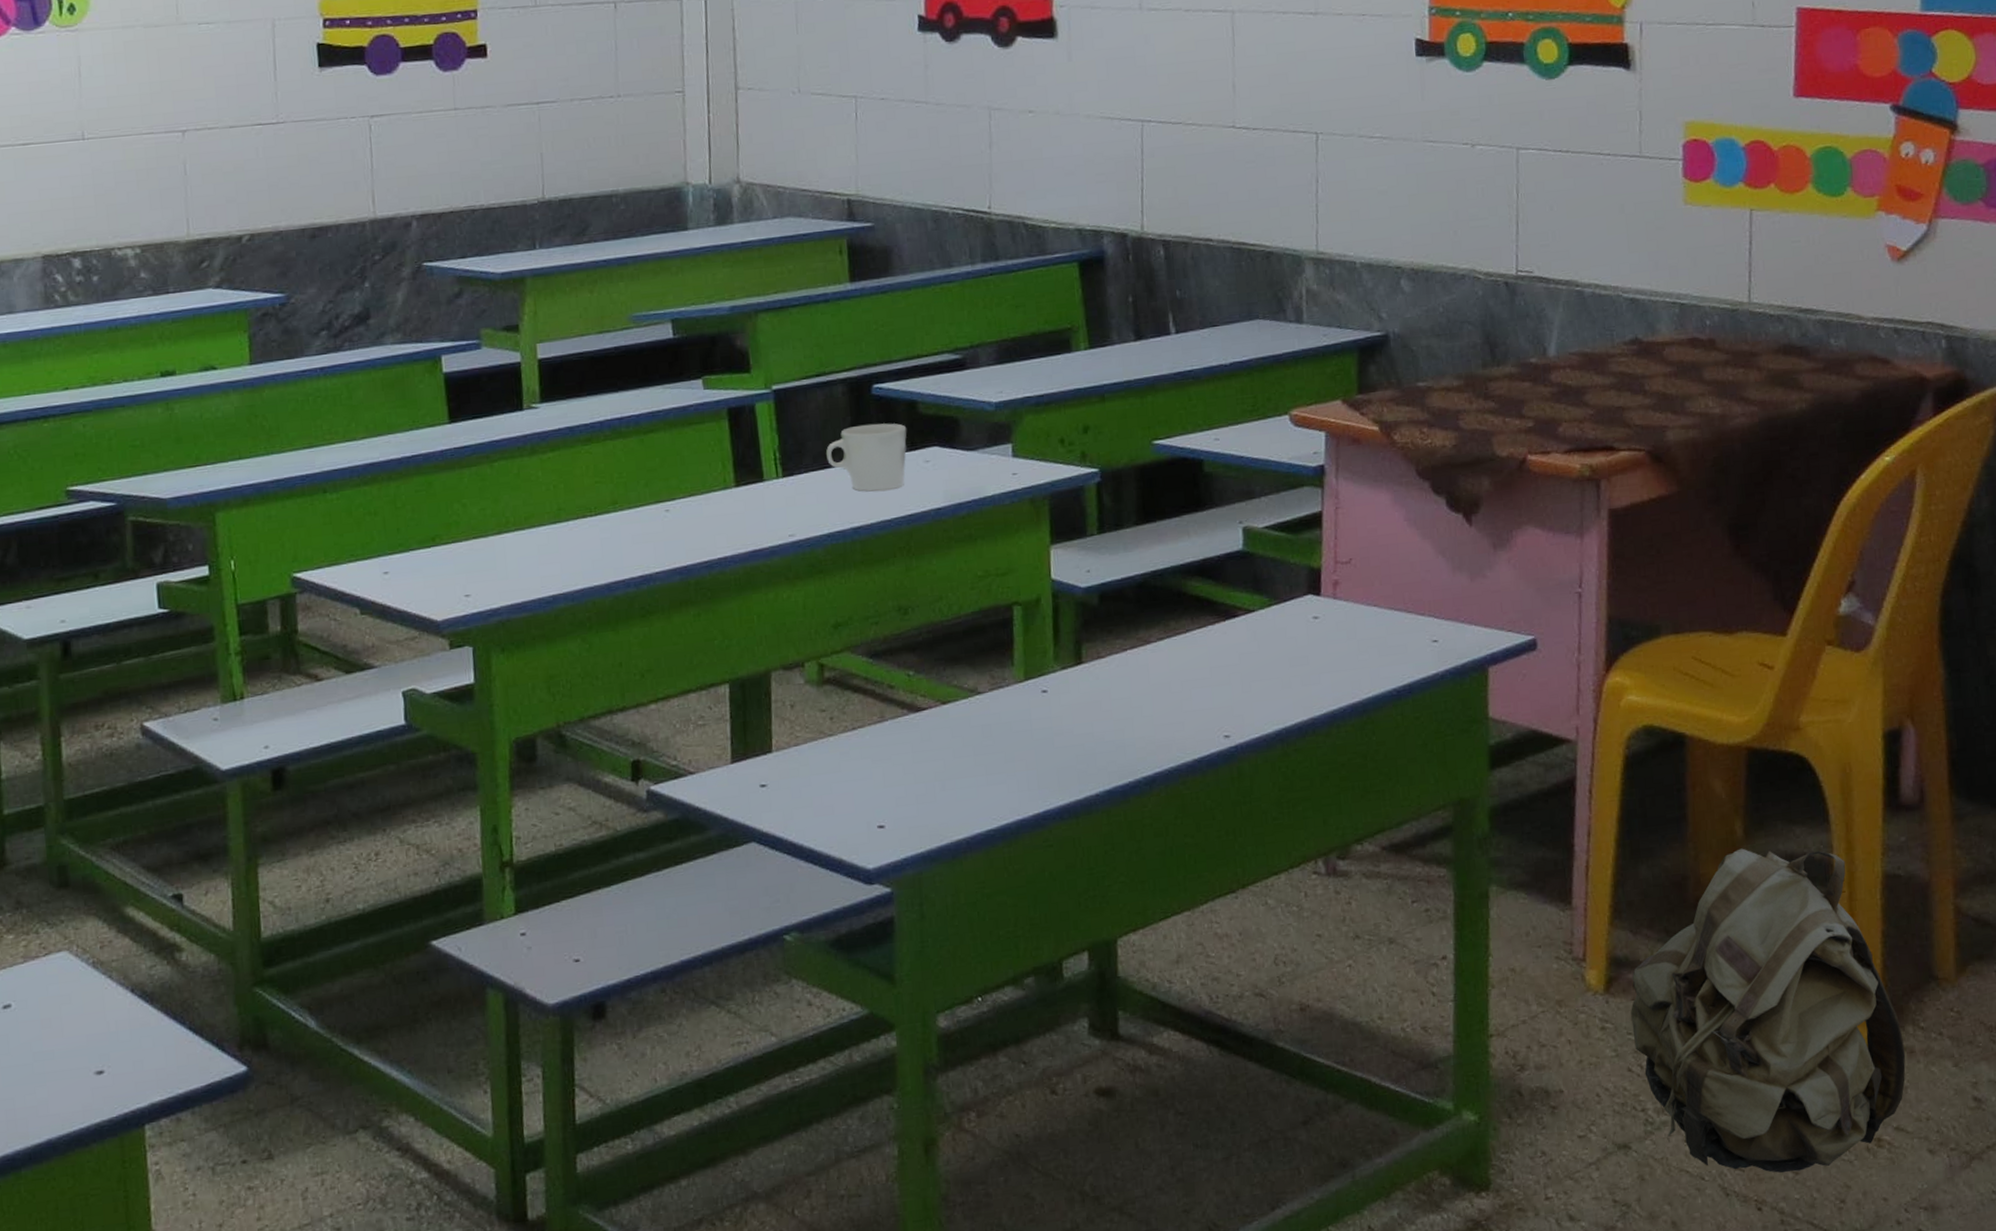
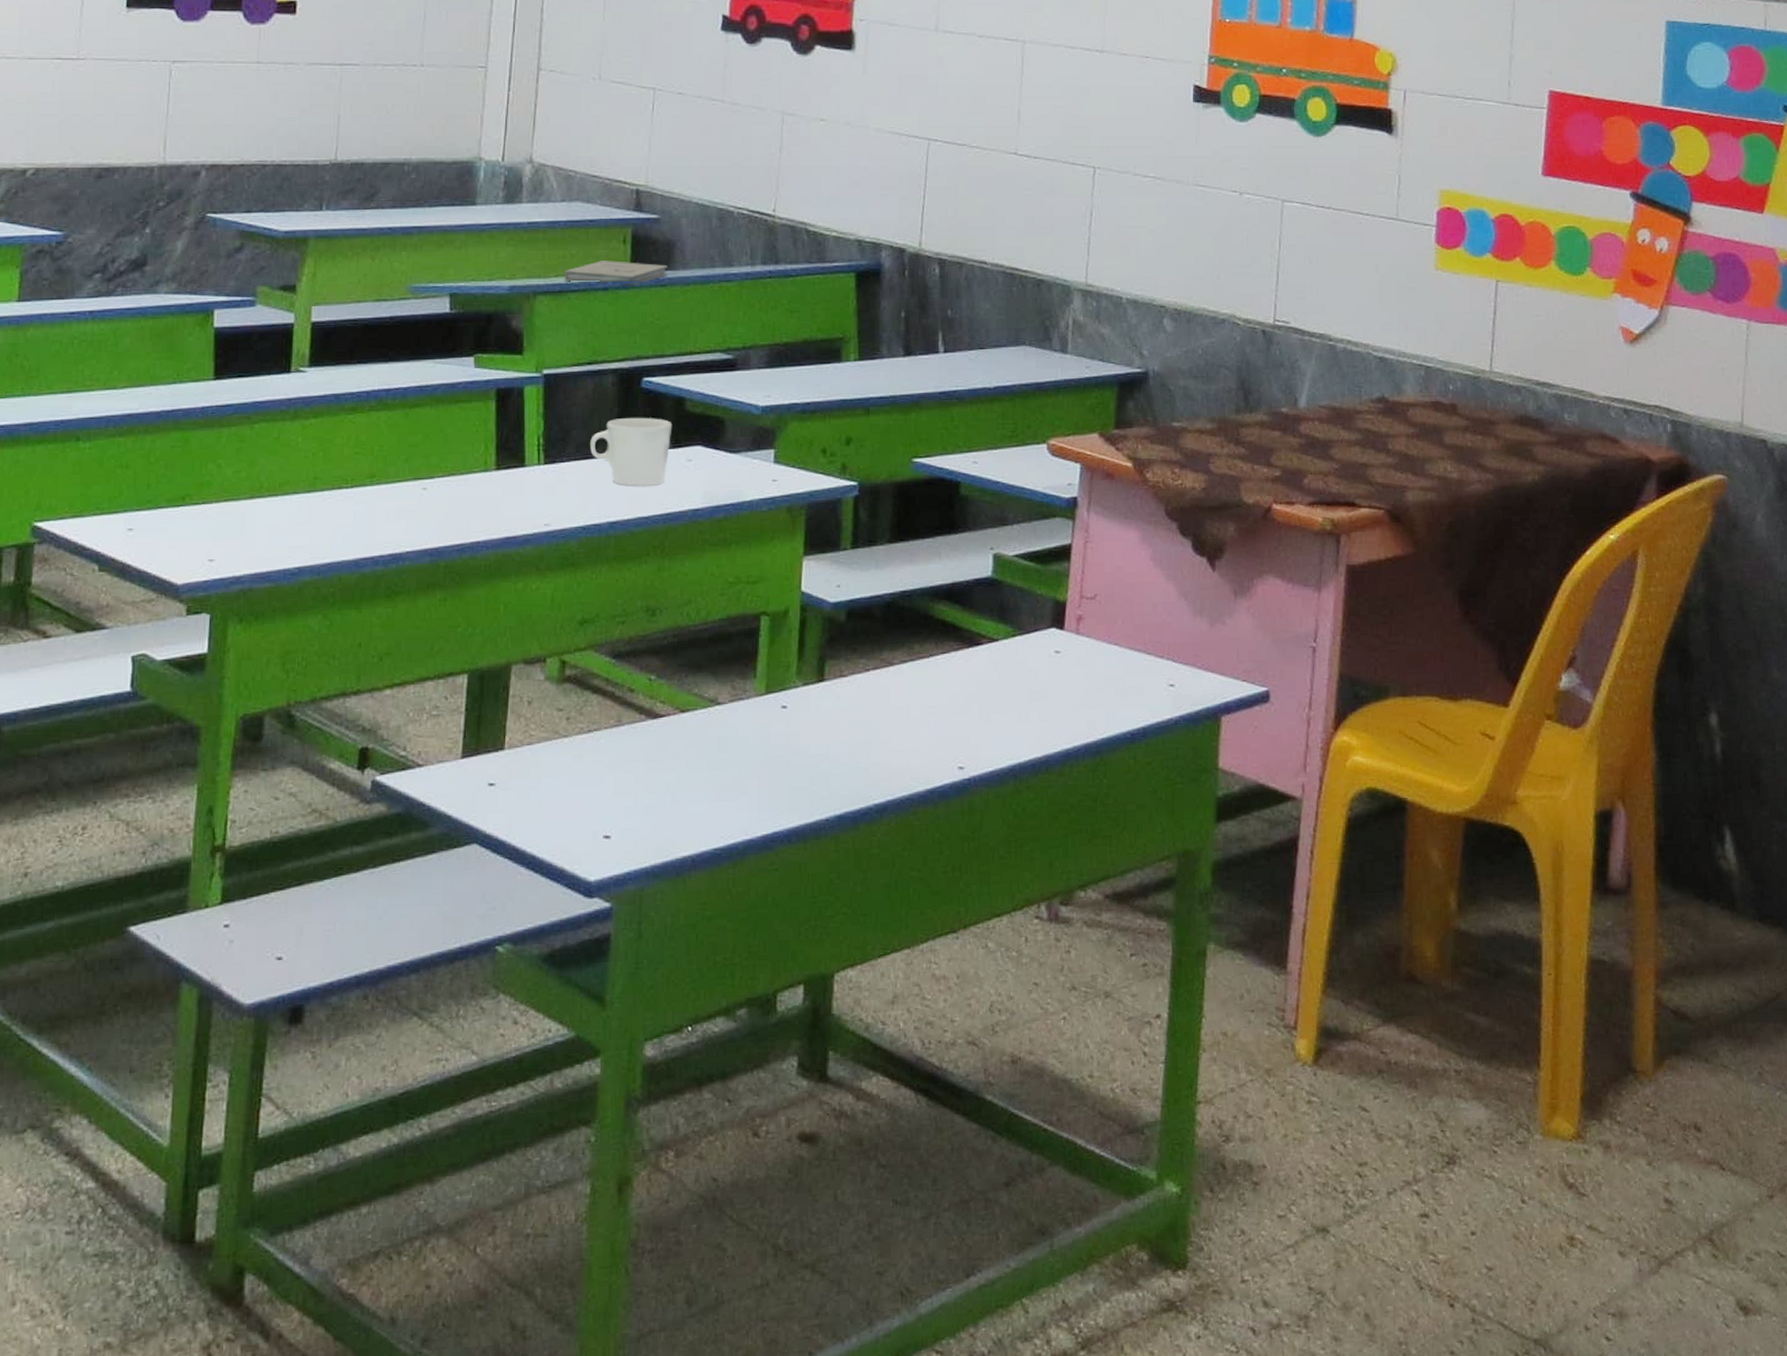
book: none [783,271,887,298] -> present [564,261,668,287]
backpack: present [1631,848,1906,1173] -> none [1338,922,1602,1268]

